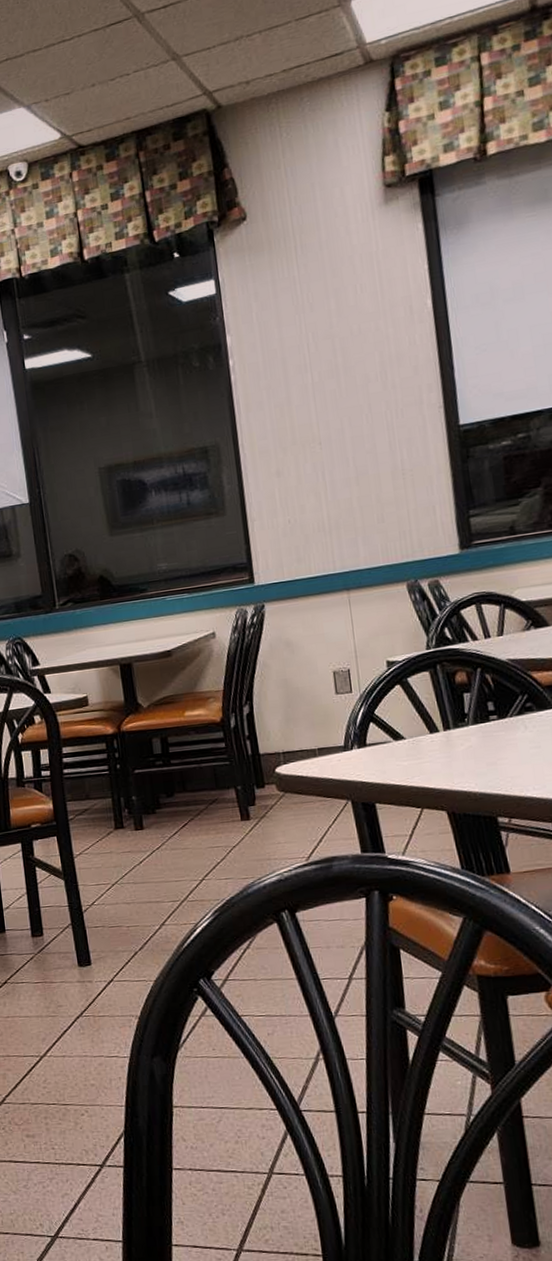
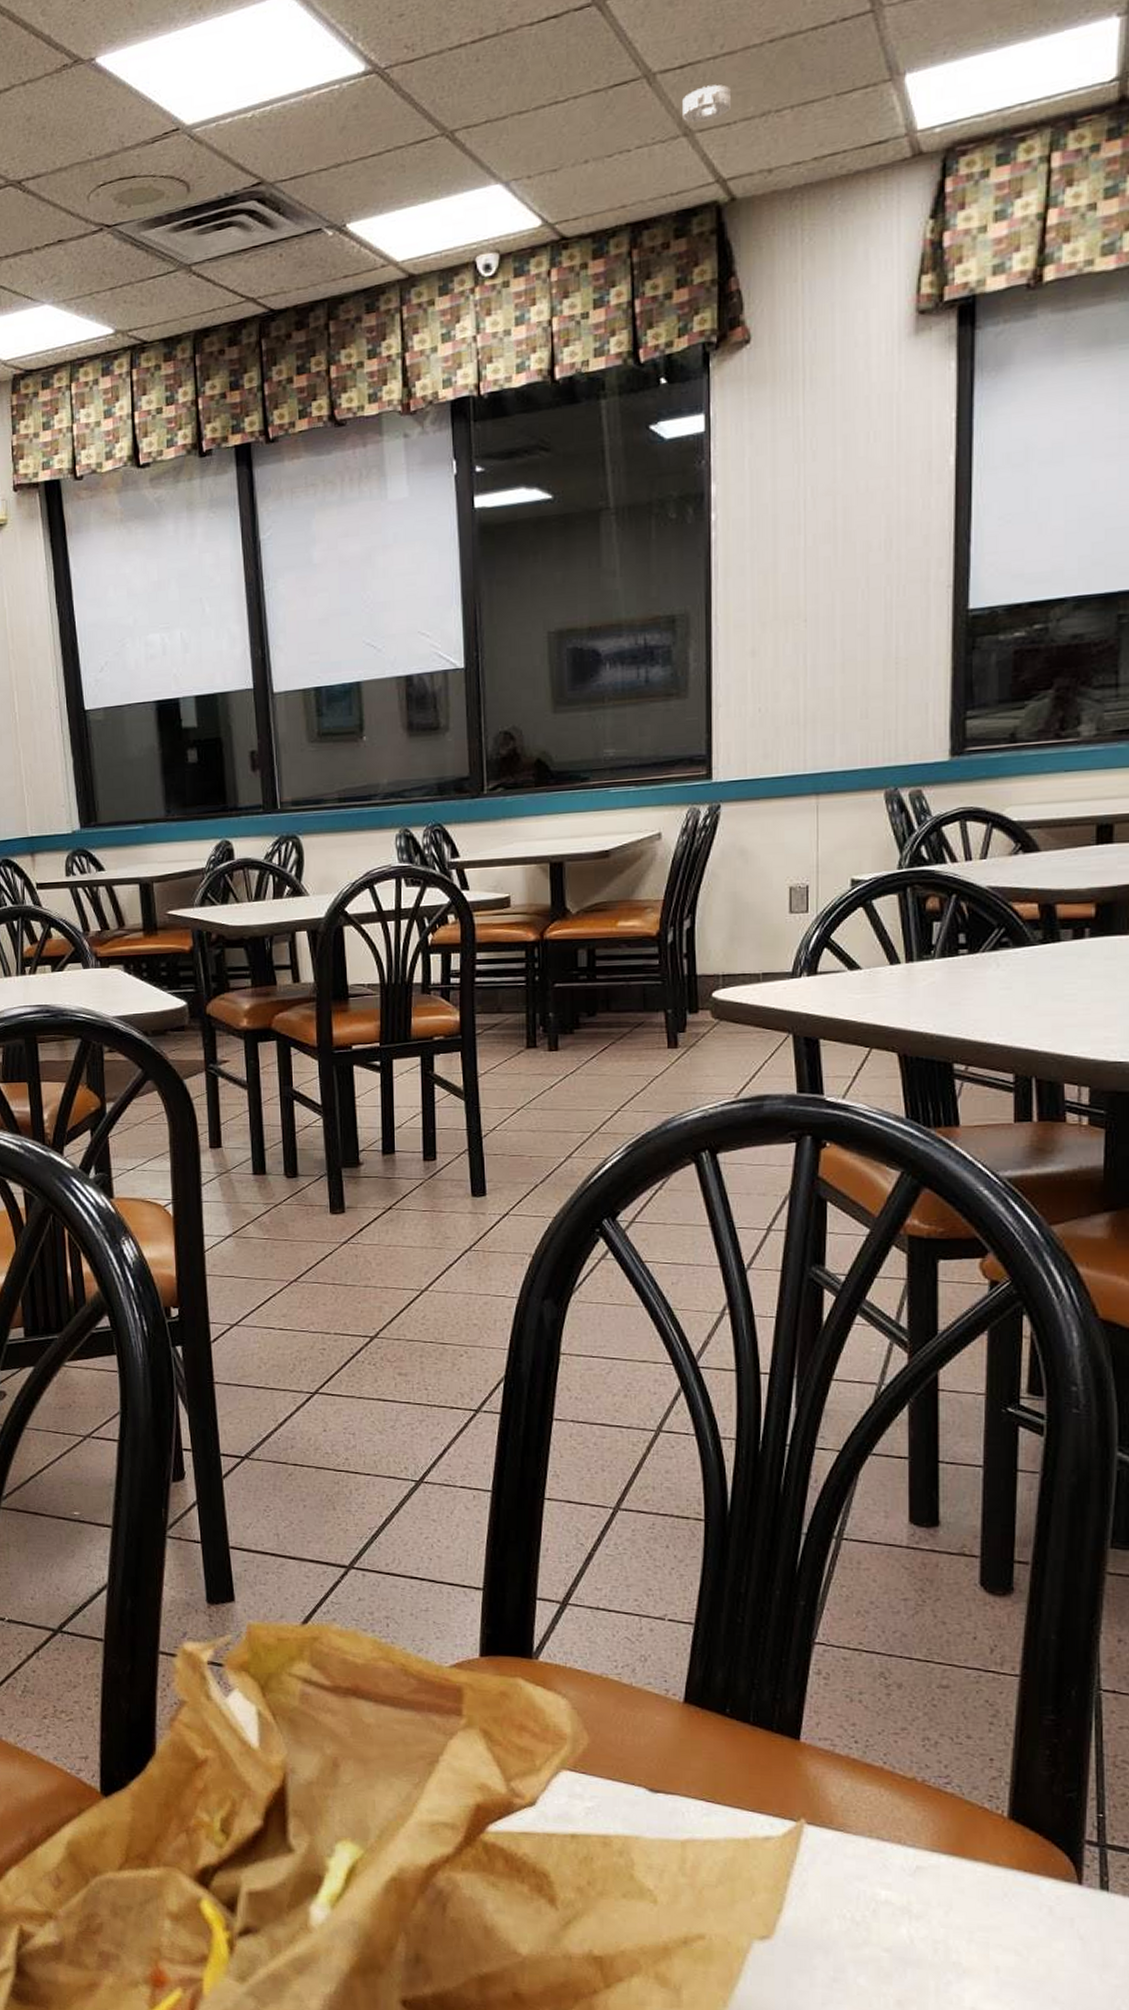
smoke detector: none [168,18,209,49] -> present [682,84,731,123]

